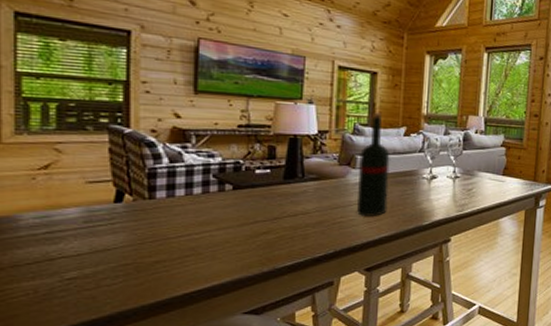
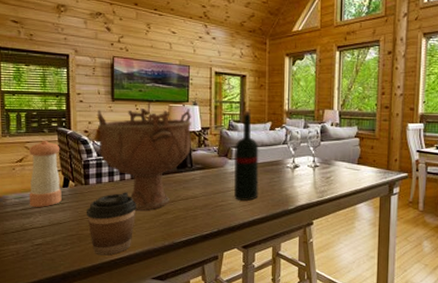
pepper shaker: none [57,140,112,229] -> present [28,140,62,207]
coffee cup: none [148,208,225,289] -> present [86,192,136,256]
decorative bowl: none [172,104,307,230] -> present [98,108,192,210]

